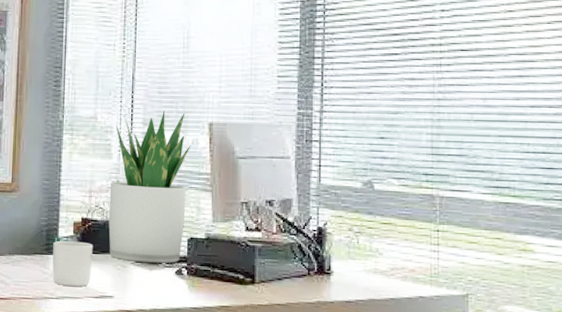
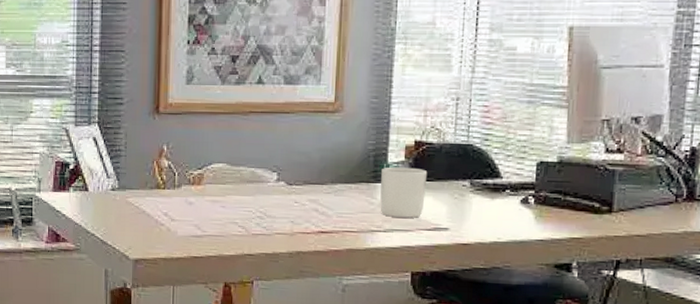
planter: present [108,111,191,264] -> none [445,13,546,192]

